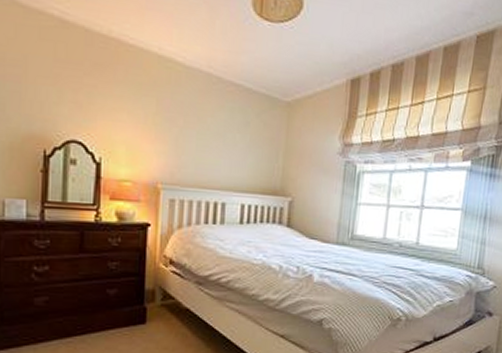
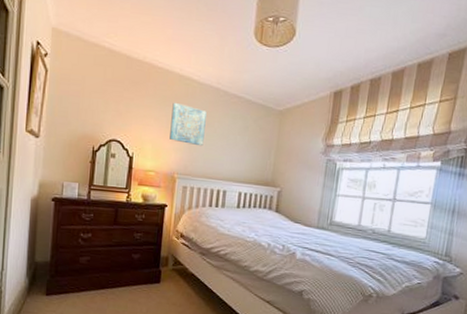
wall art: none [149,90,196,148] -> present [169,102,207,147]

